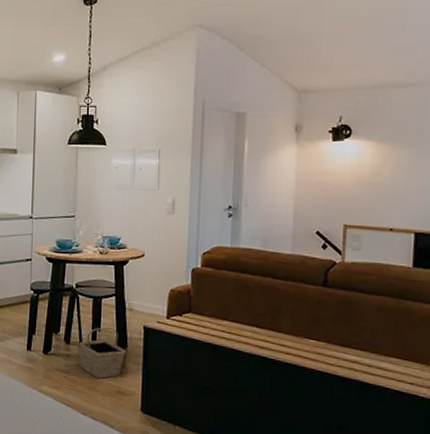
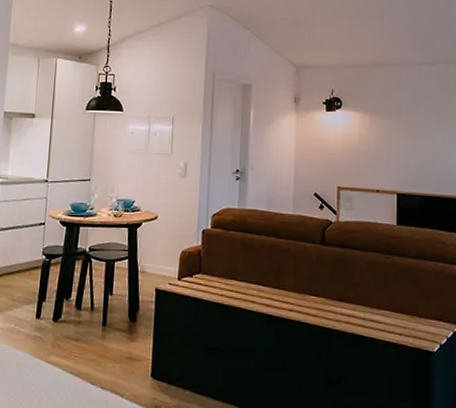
basket: present [79,327,126,378] -> none [90,291,137,344]

